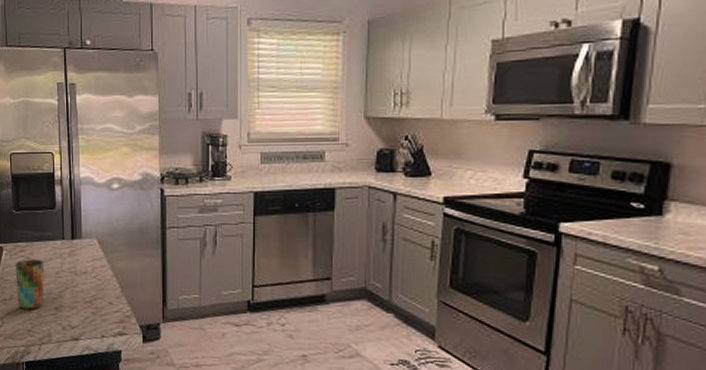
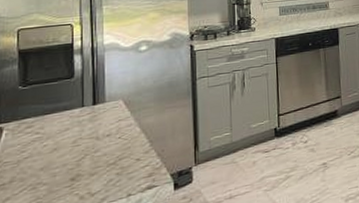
cup: present [15,259,45,310] -> none [19,132,58,190]

